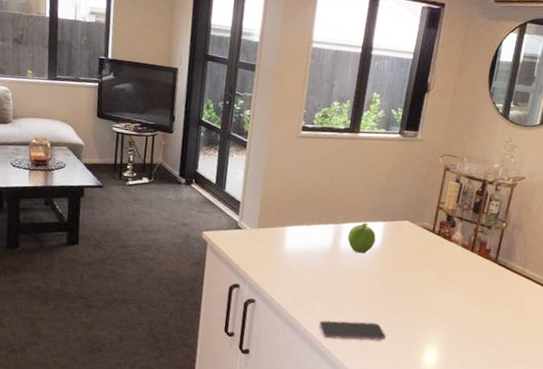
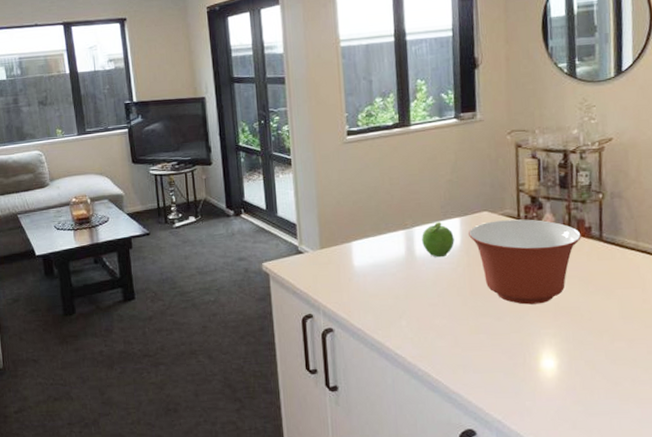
smartphone: present [319,320,386,341] -> none [410,333,490,360]
mixing bowl: none [388,230,481,307] -> present [467,219,581,305]

